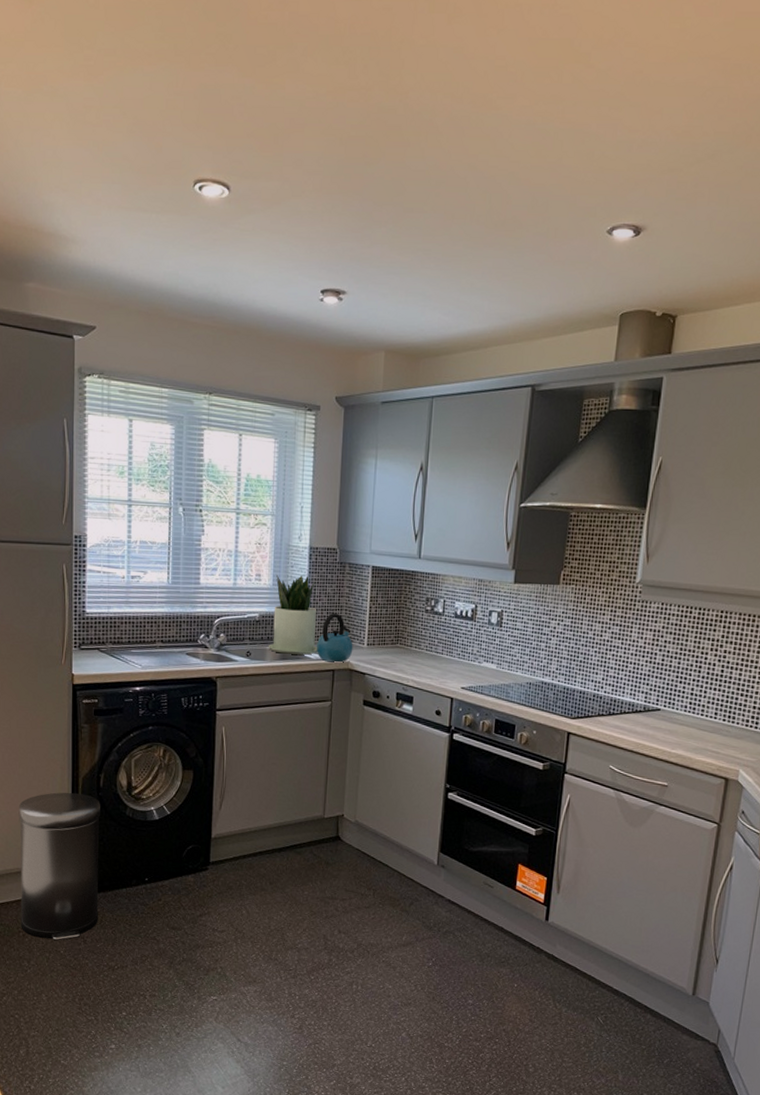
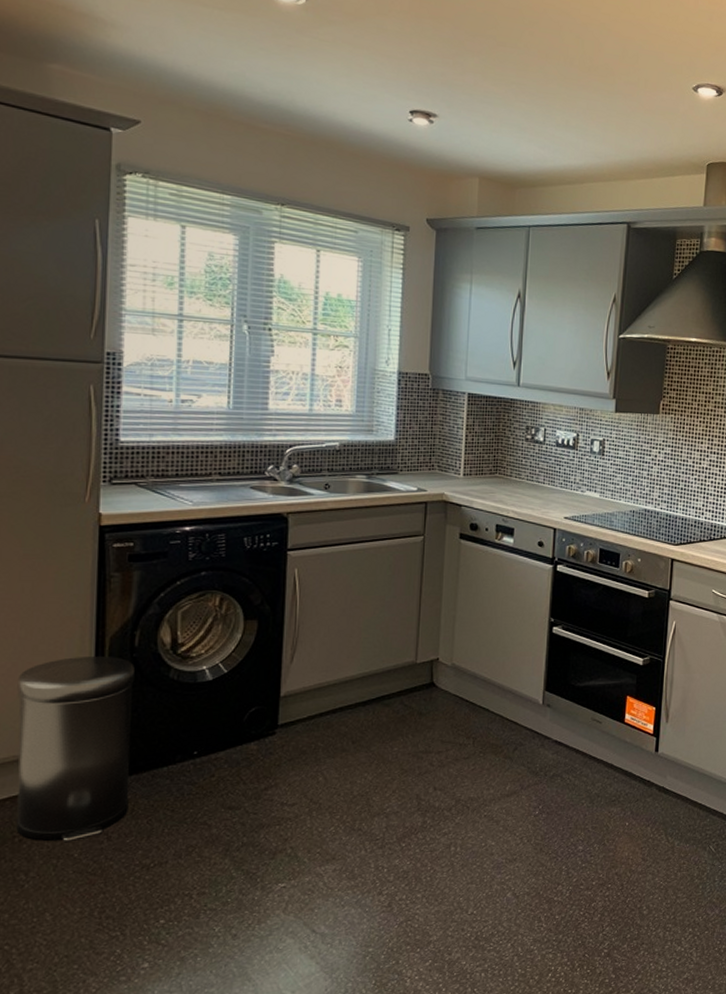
planter: present [268,575,318,656] -> none [350,401,408,488]
kettle: present [317,613,353,663] -> none [407,442,448,494]

